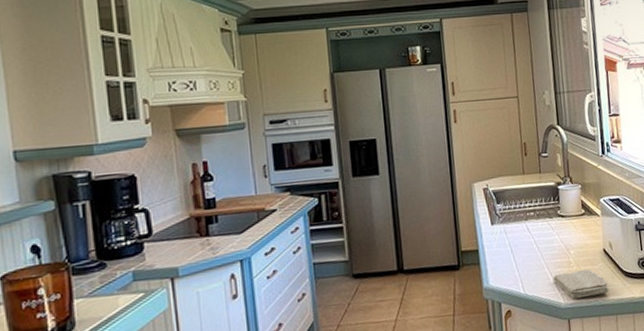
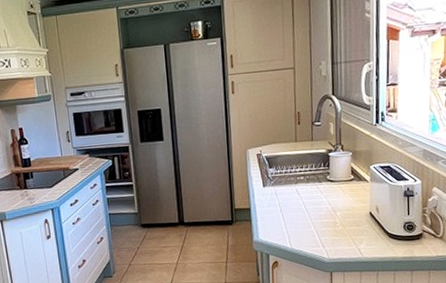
washcloth: present [553,269,610,300] -> none [319,229,373,256]

